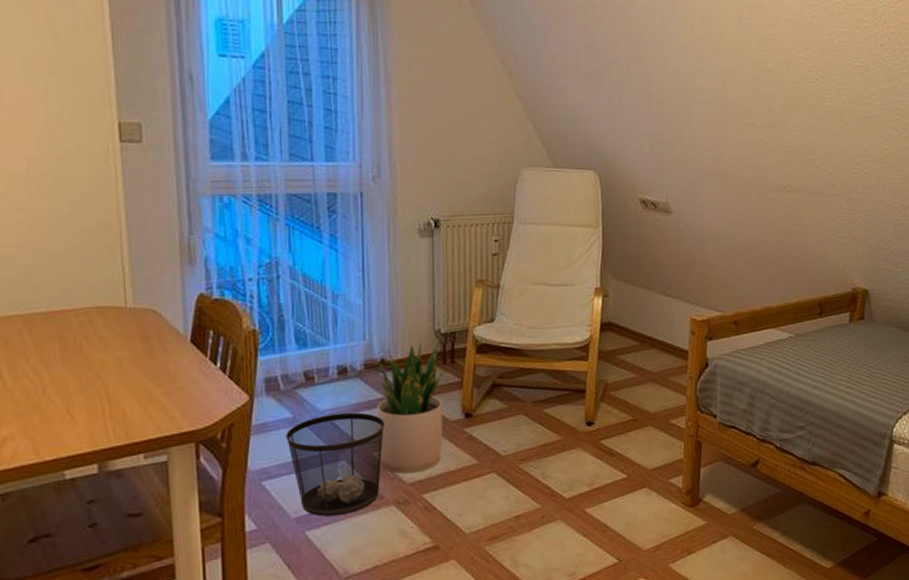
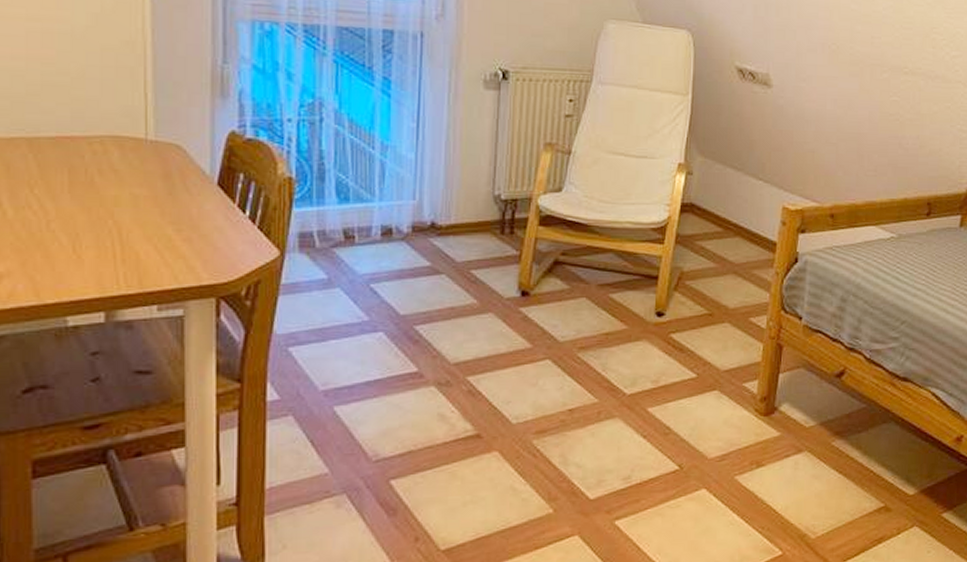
waste bin: present [285,412,385,517] -> none [317,278,431,393]
planter: present [376,341,445,474] -> none [421,207,502,353]

